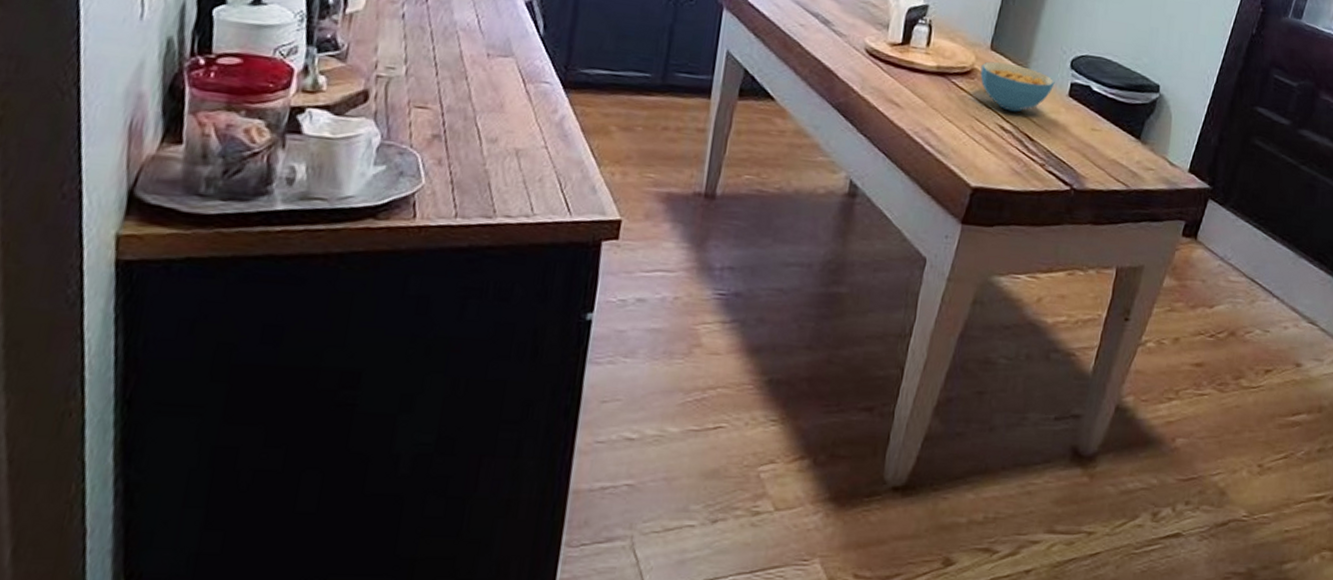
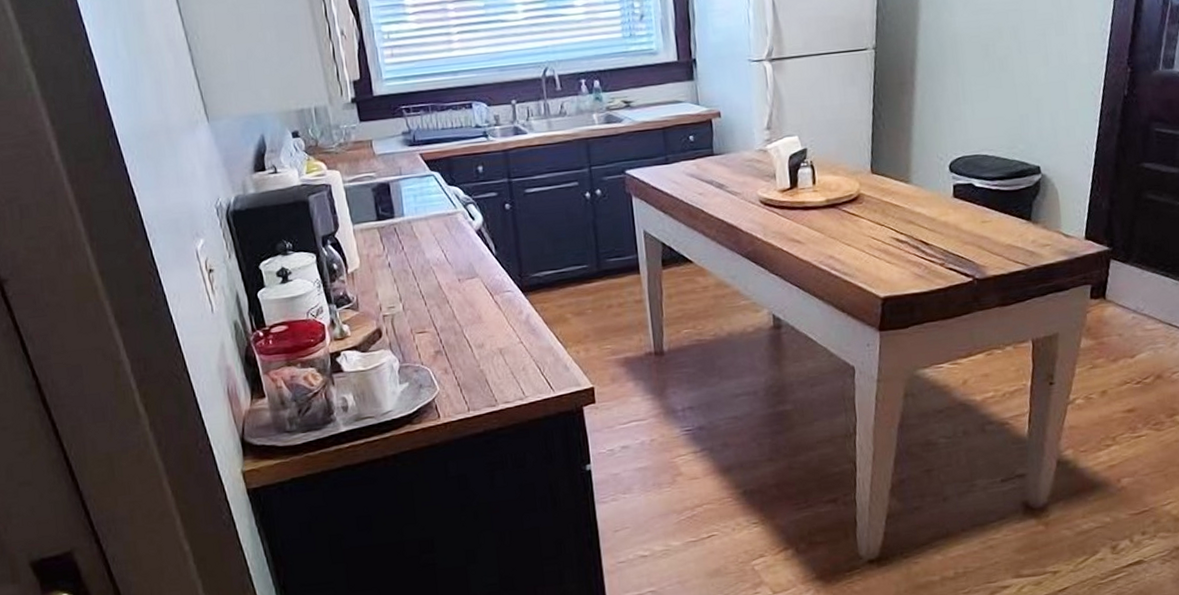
cereal bowl: present [980,61,1055,112] -> none [866,181,938,224]

